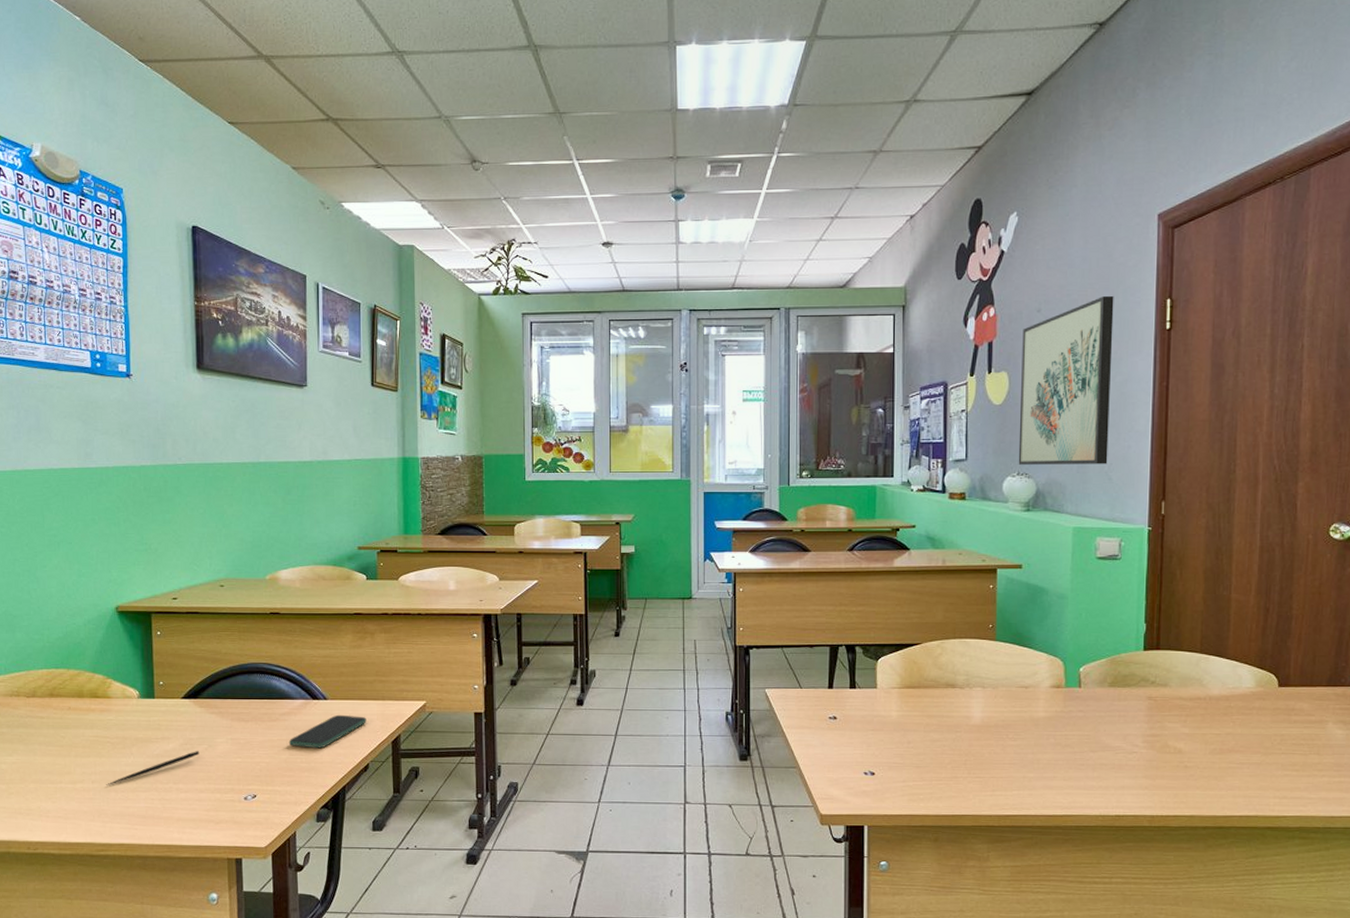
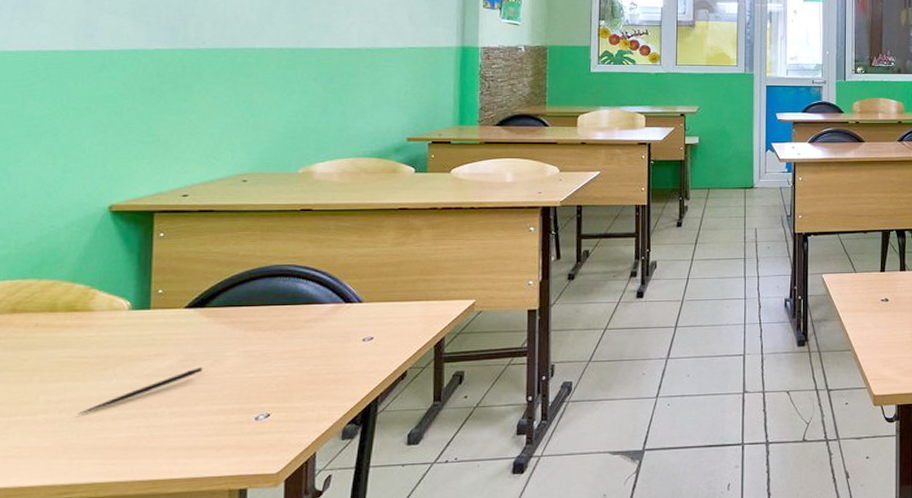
smartphone: present [288,714,366,749] -> none [313,318,407,357]

